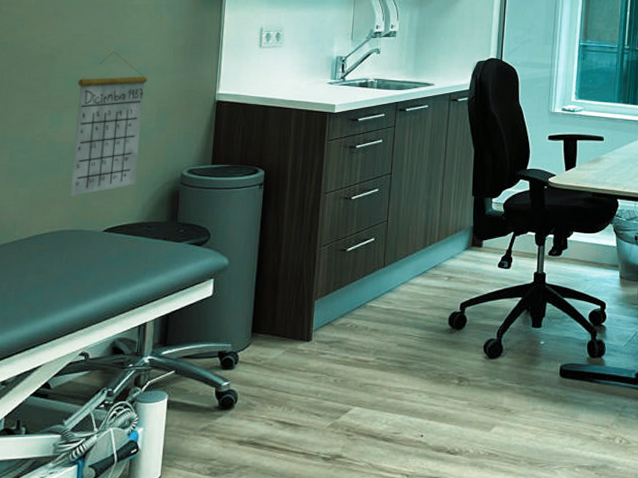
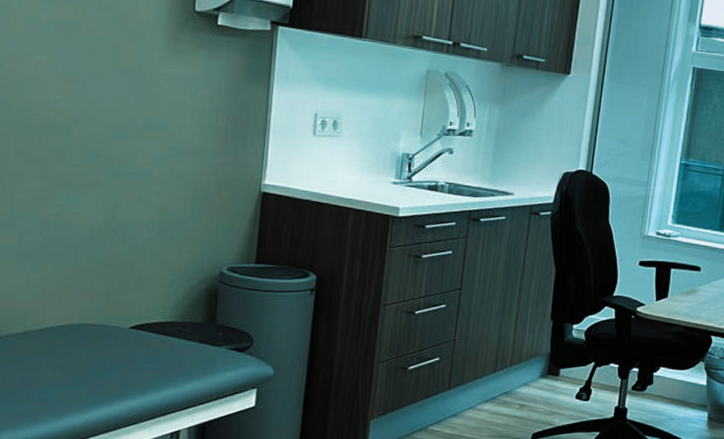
calendar: present [70,51,147,196] -> none [91,126,181,287]

